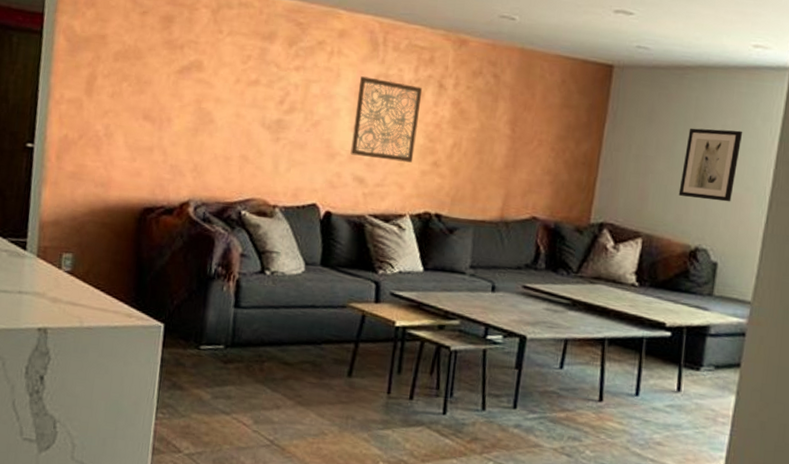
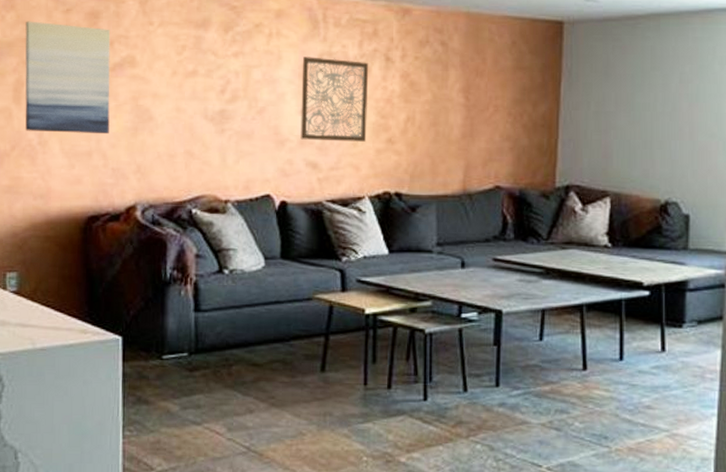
wall art: none [94,19,182,133] -> present [25,21,111,135]
wall art: present [678,128,743,202] -> none [643,77,702,151]

